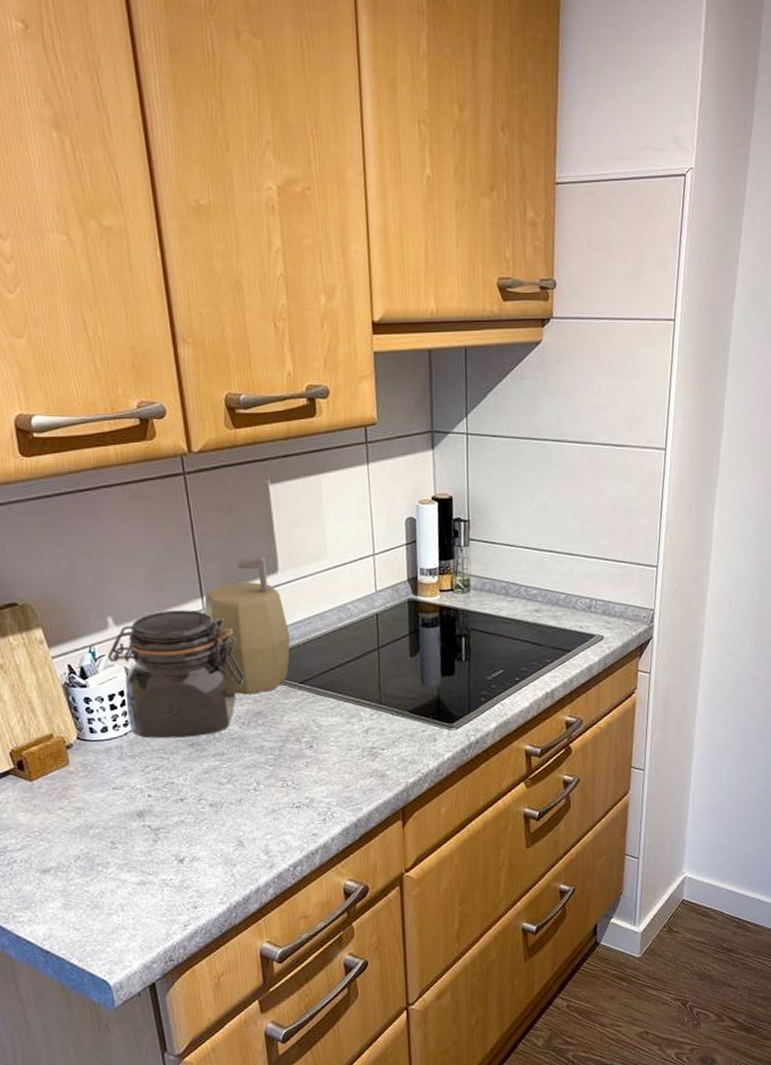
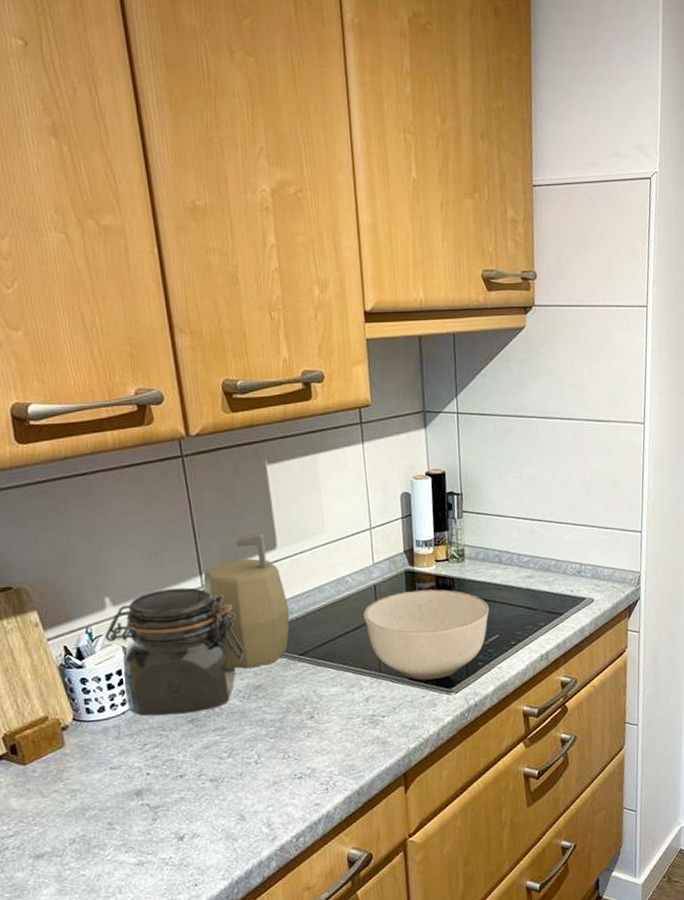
bowl: none [365,620,494,714] -> present [364,589,489,680]

